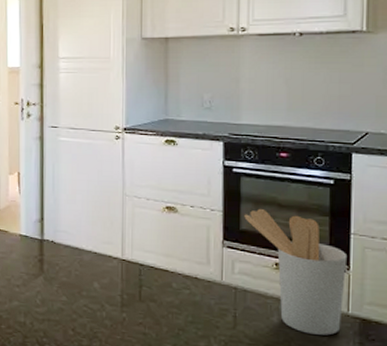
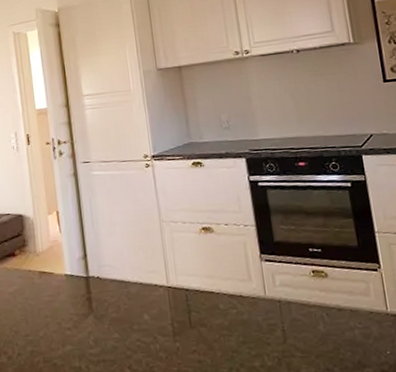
utensil holder: present [244,208,348,336] -> none [276,218,383,338]

